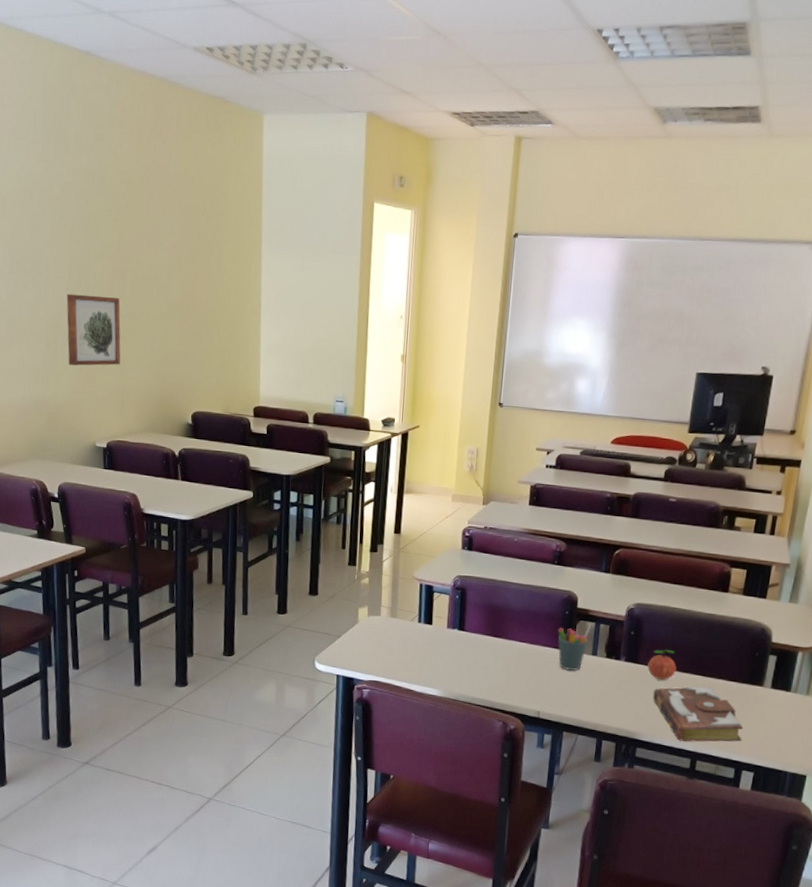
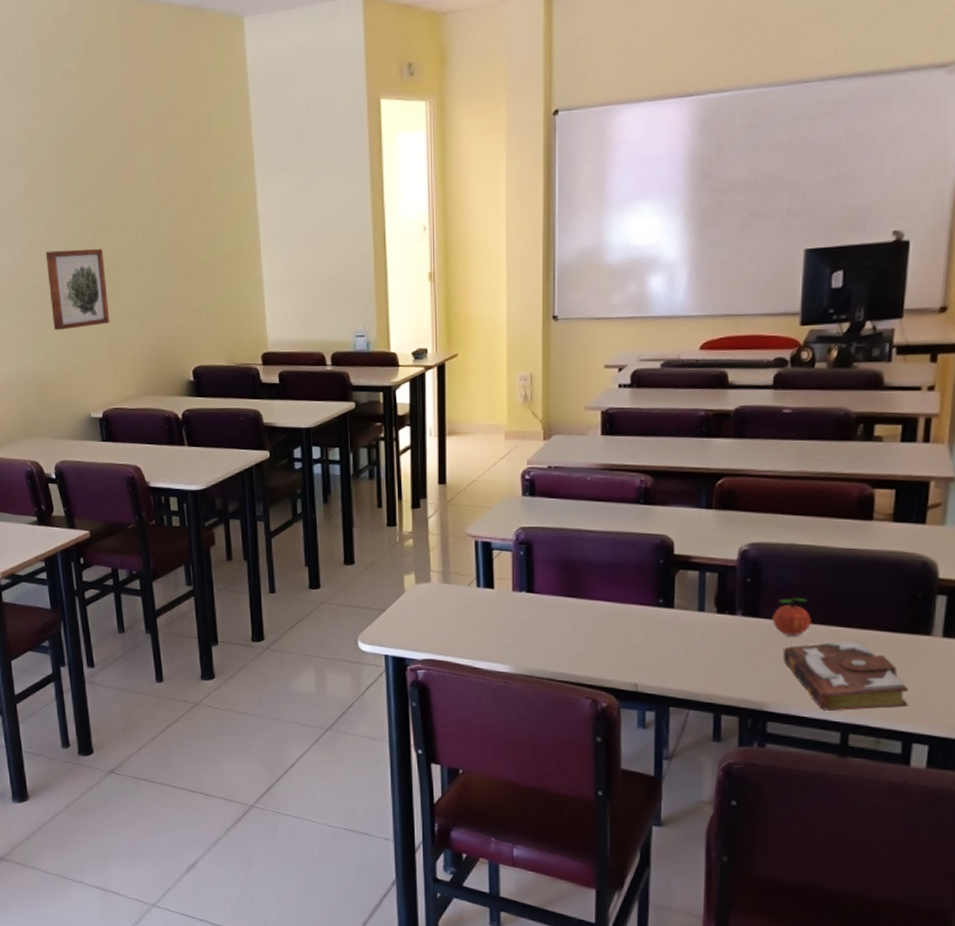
pen holder: present [558,624,592,672] -> none [652,574,695,633]

